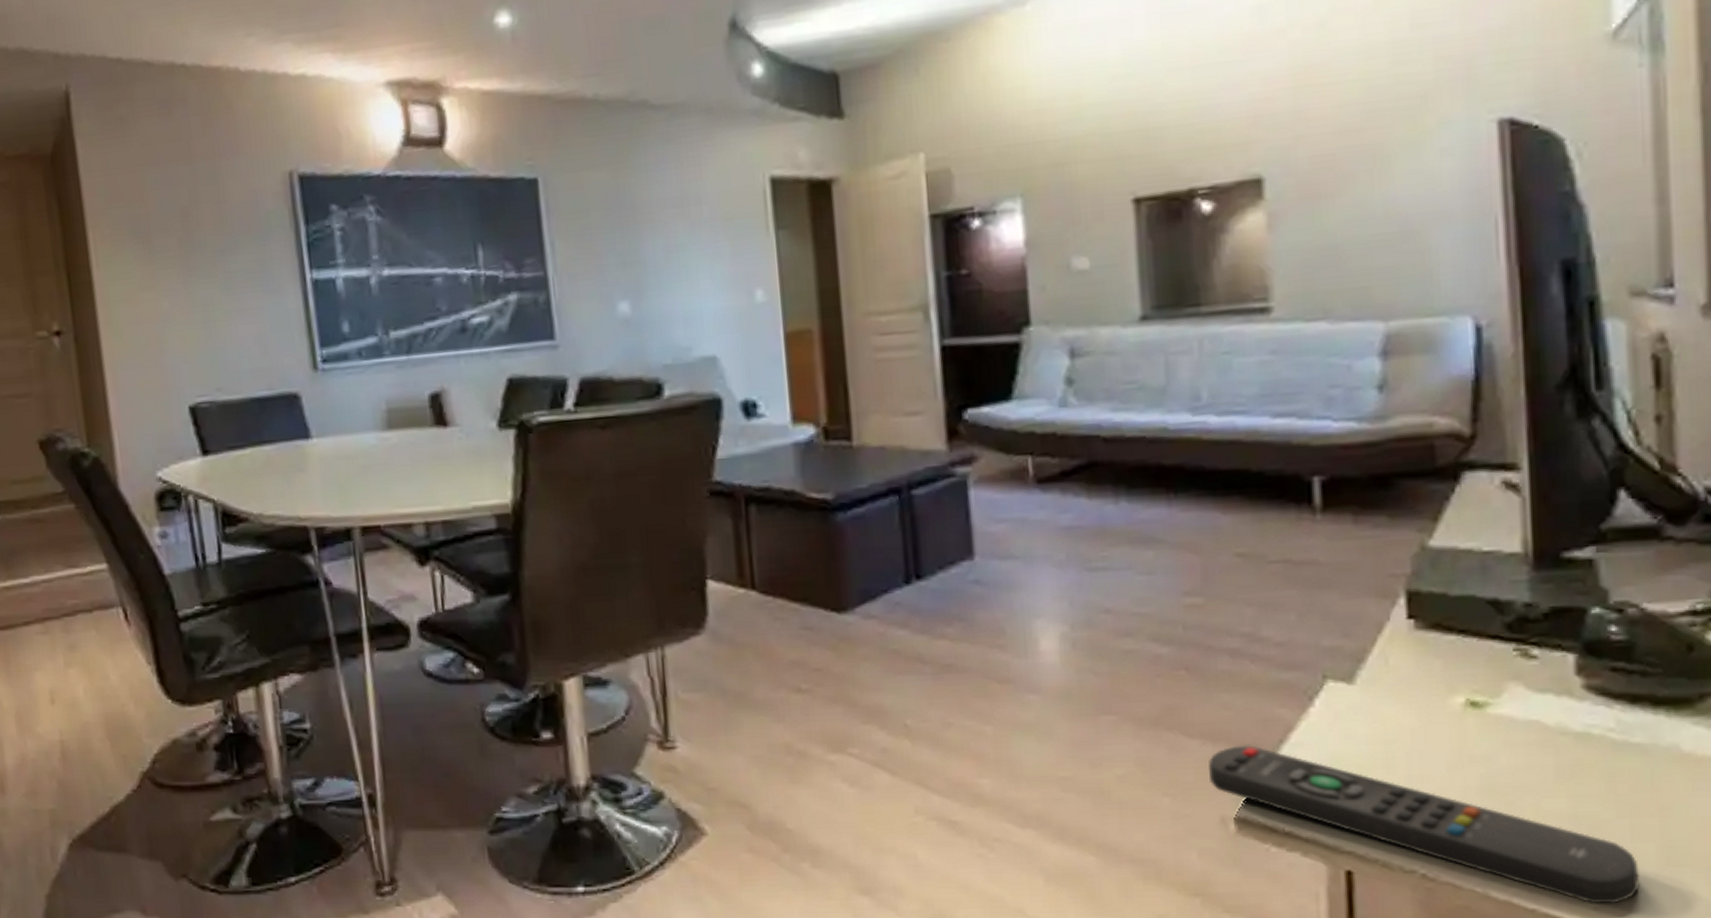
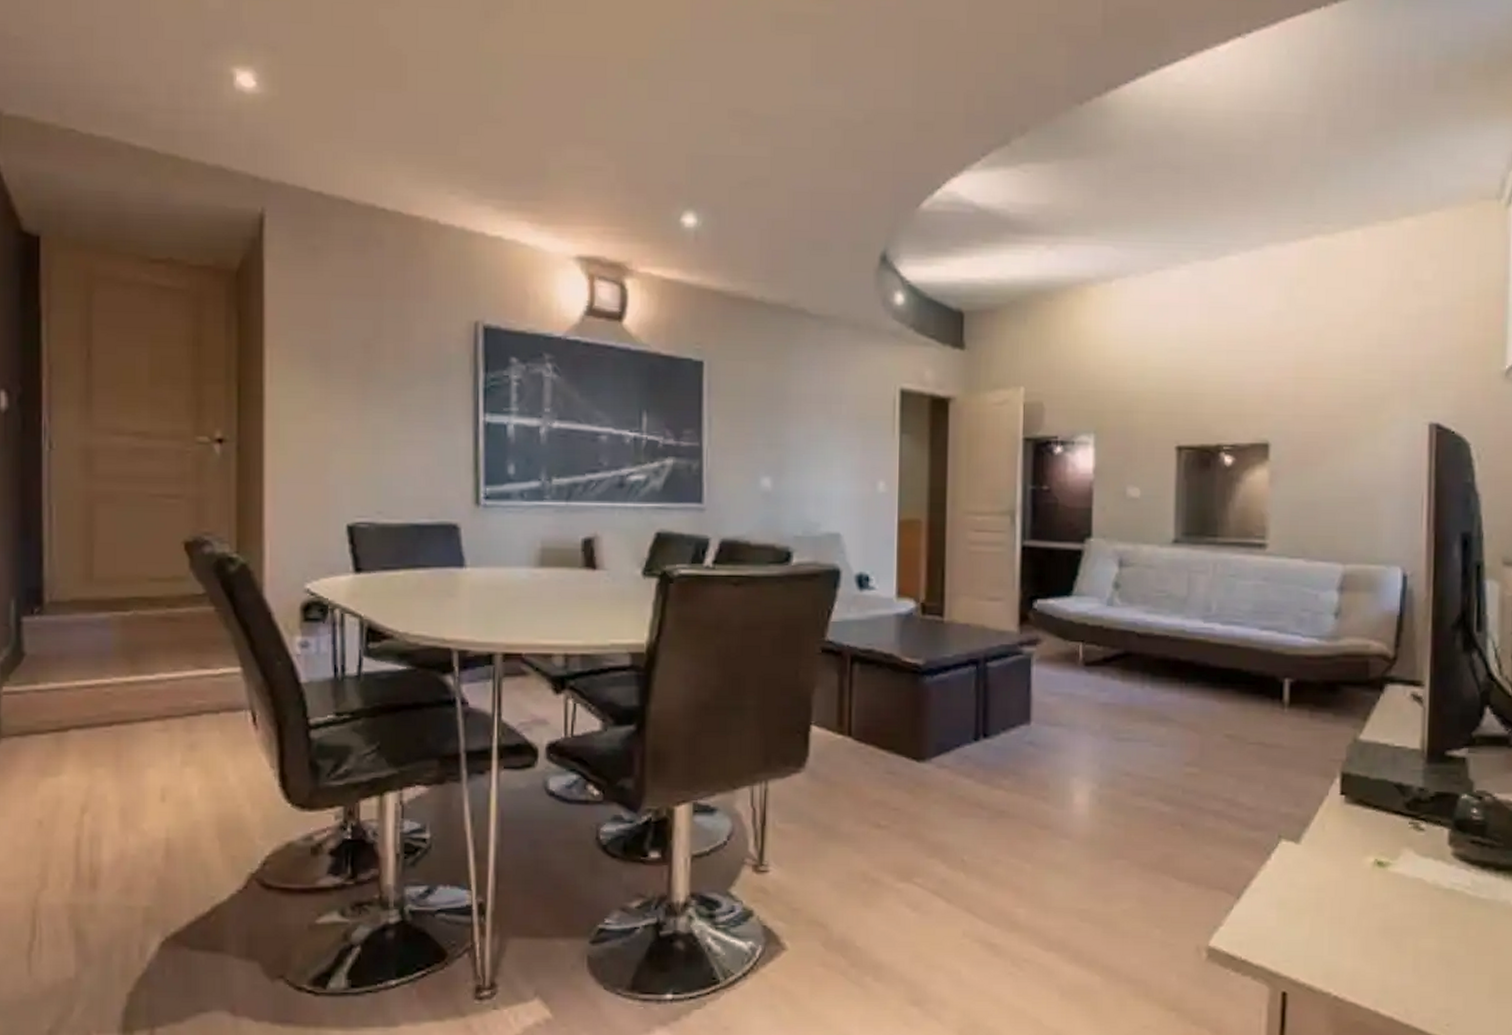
remote control: present [1209,745,1640,905] -> none [1191,889,1478,1022]

